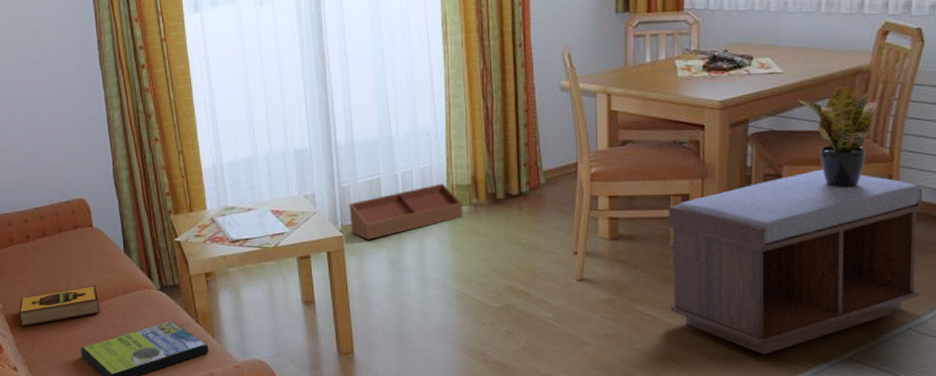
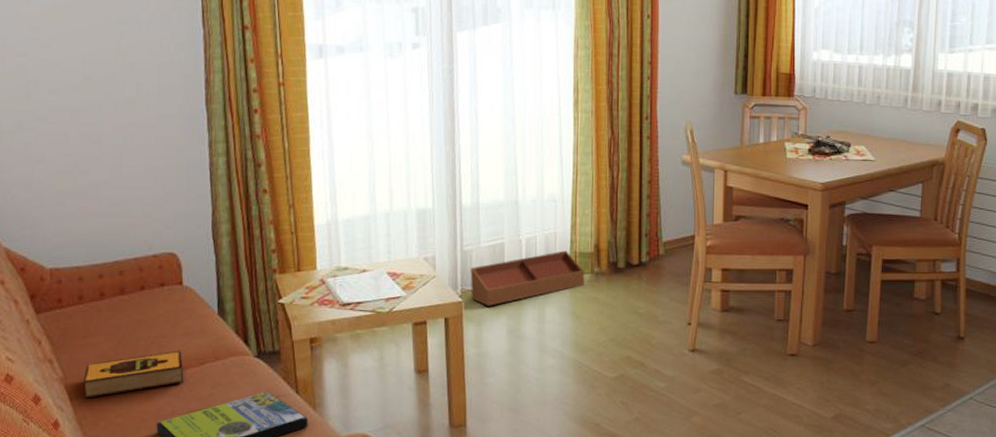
bench: present [668,169,923,355] -> none [772,250,984,423]
potted plant: present [798,83,878,187] -> none [886,173,950,268]

